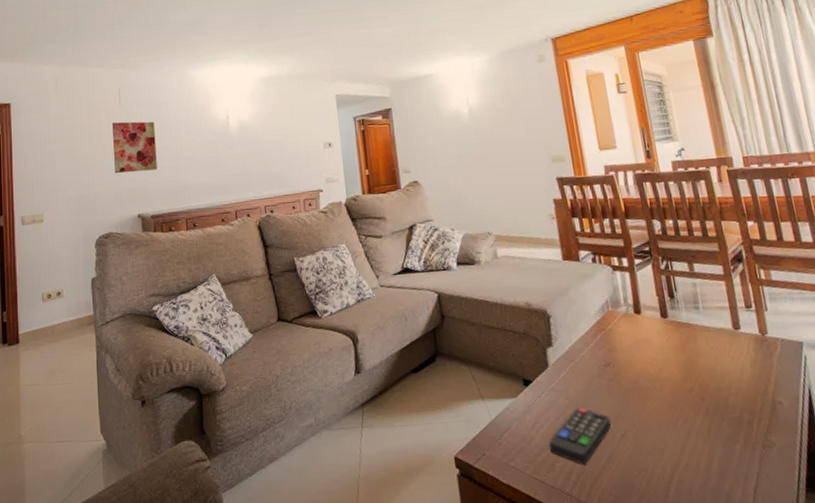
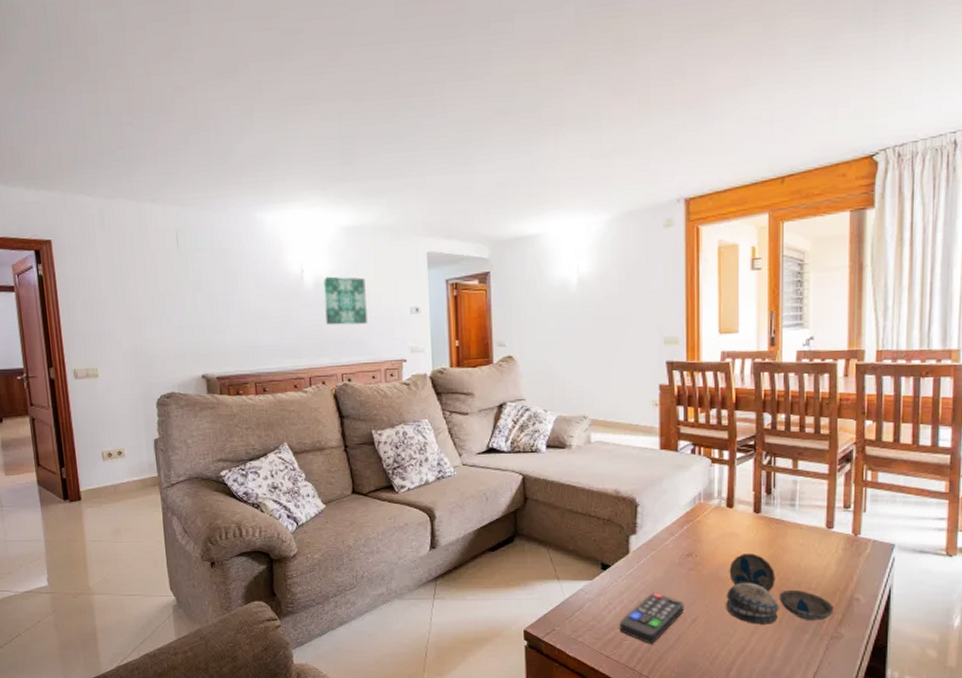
wall art: present [112,121,157,173] -> none [170,269,223,329]
wall art: none [246,119,286,163] -> present [323,276,367,325]
decorative bowl: none [648,360,760,436] -> present [726,553,834,624]

